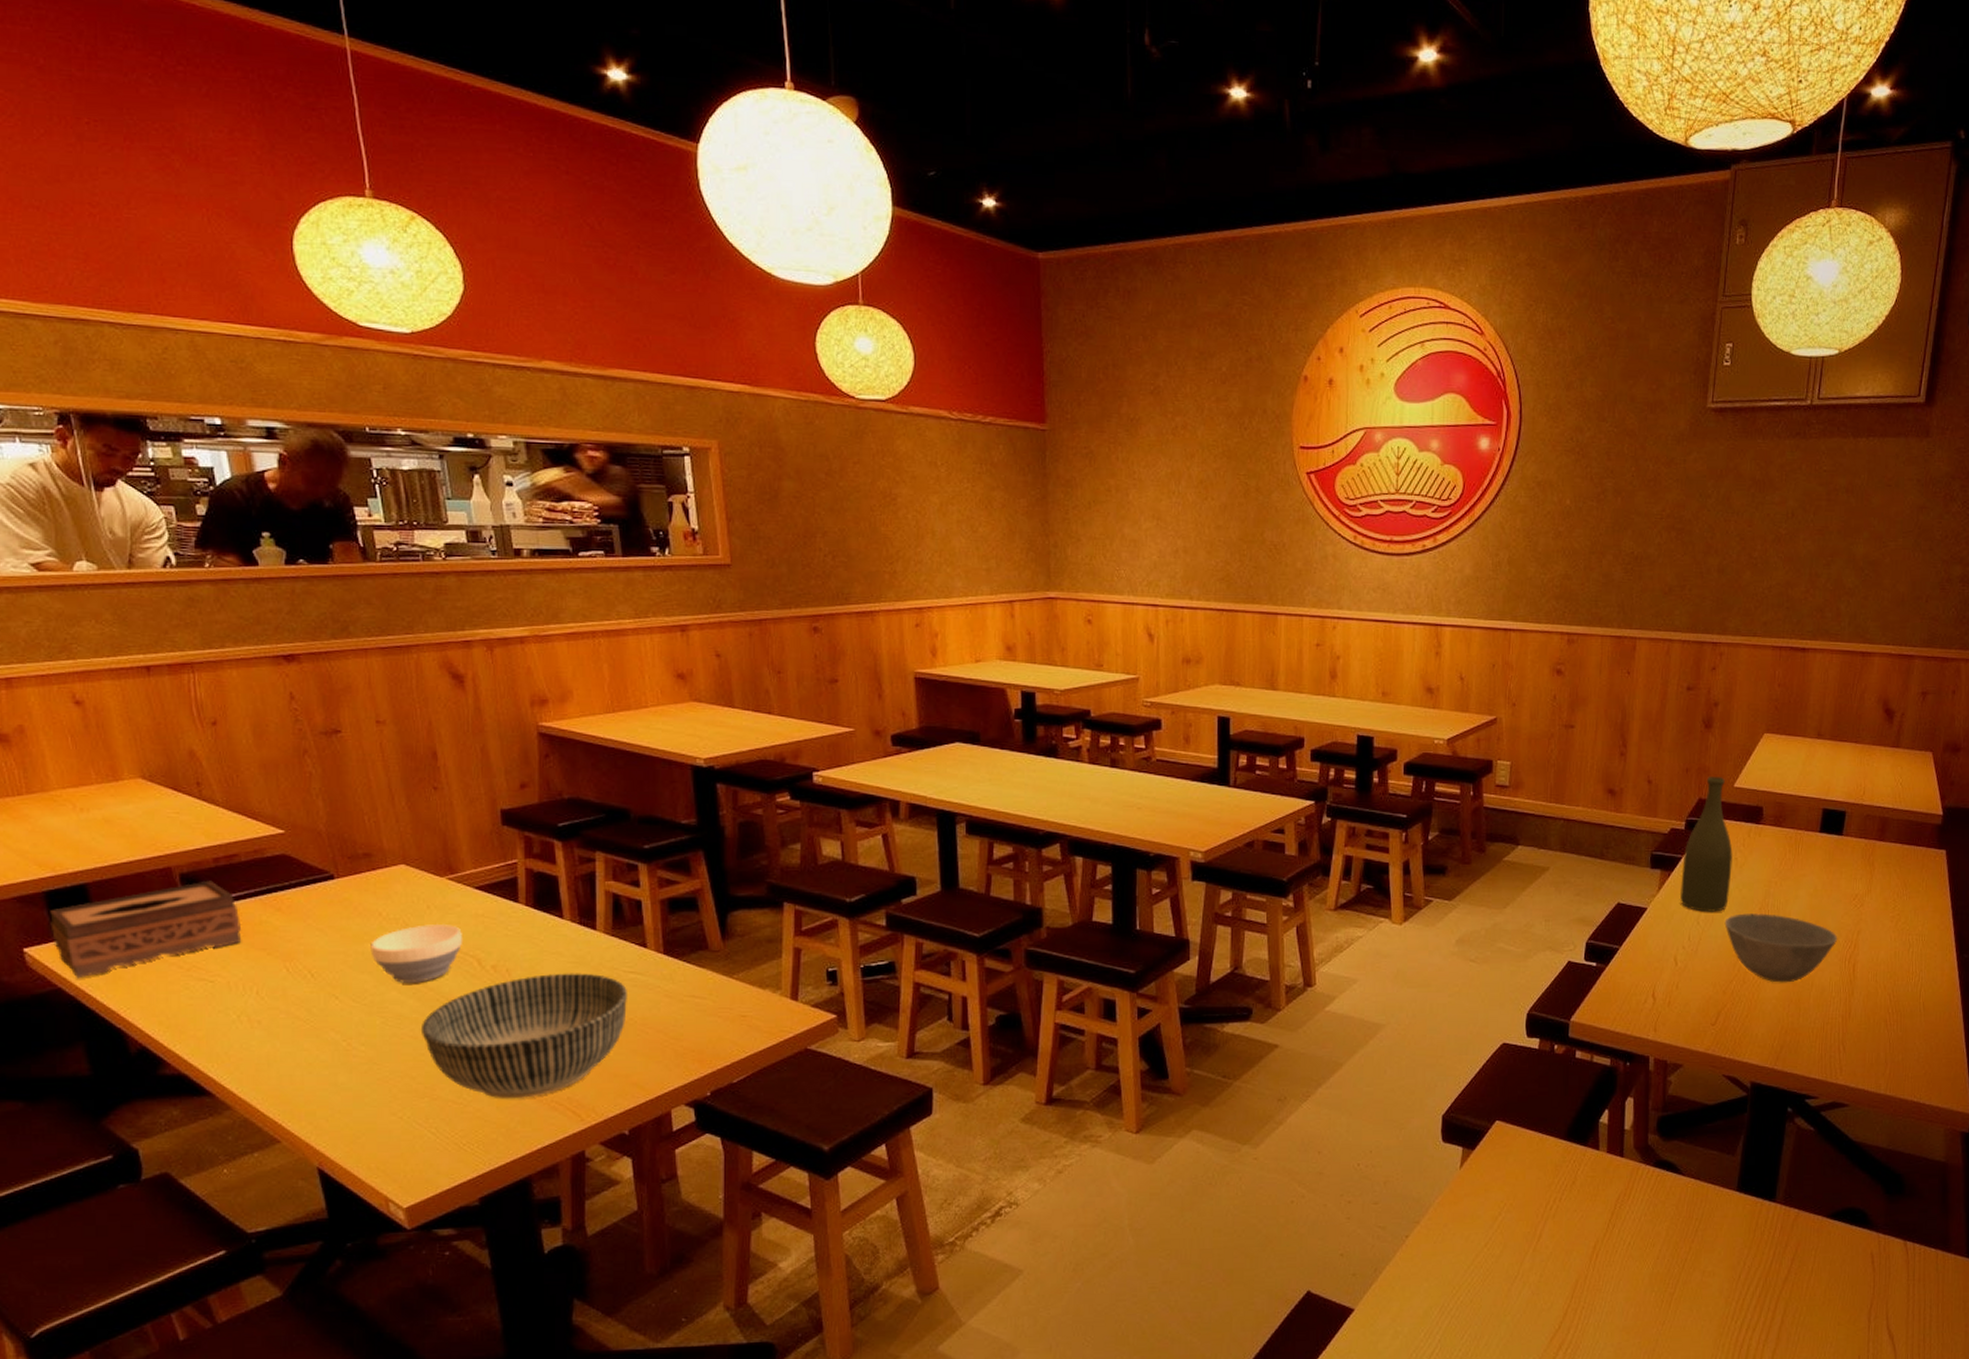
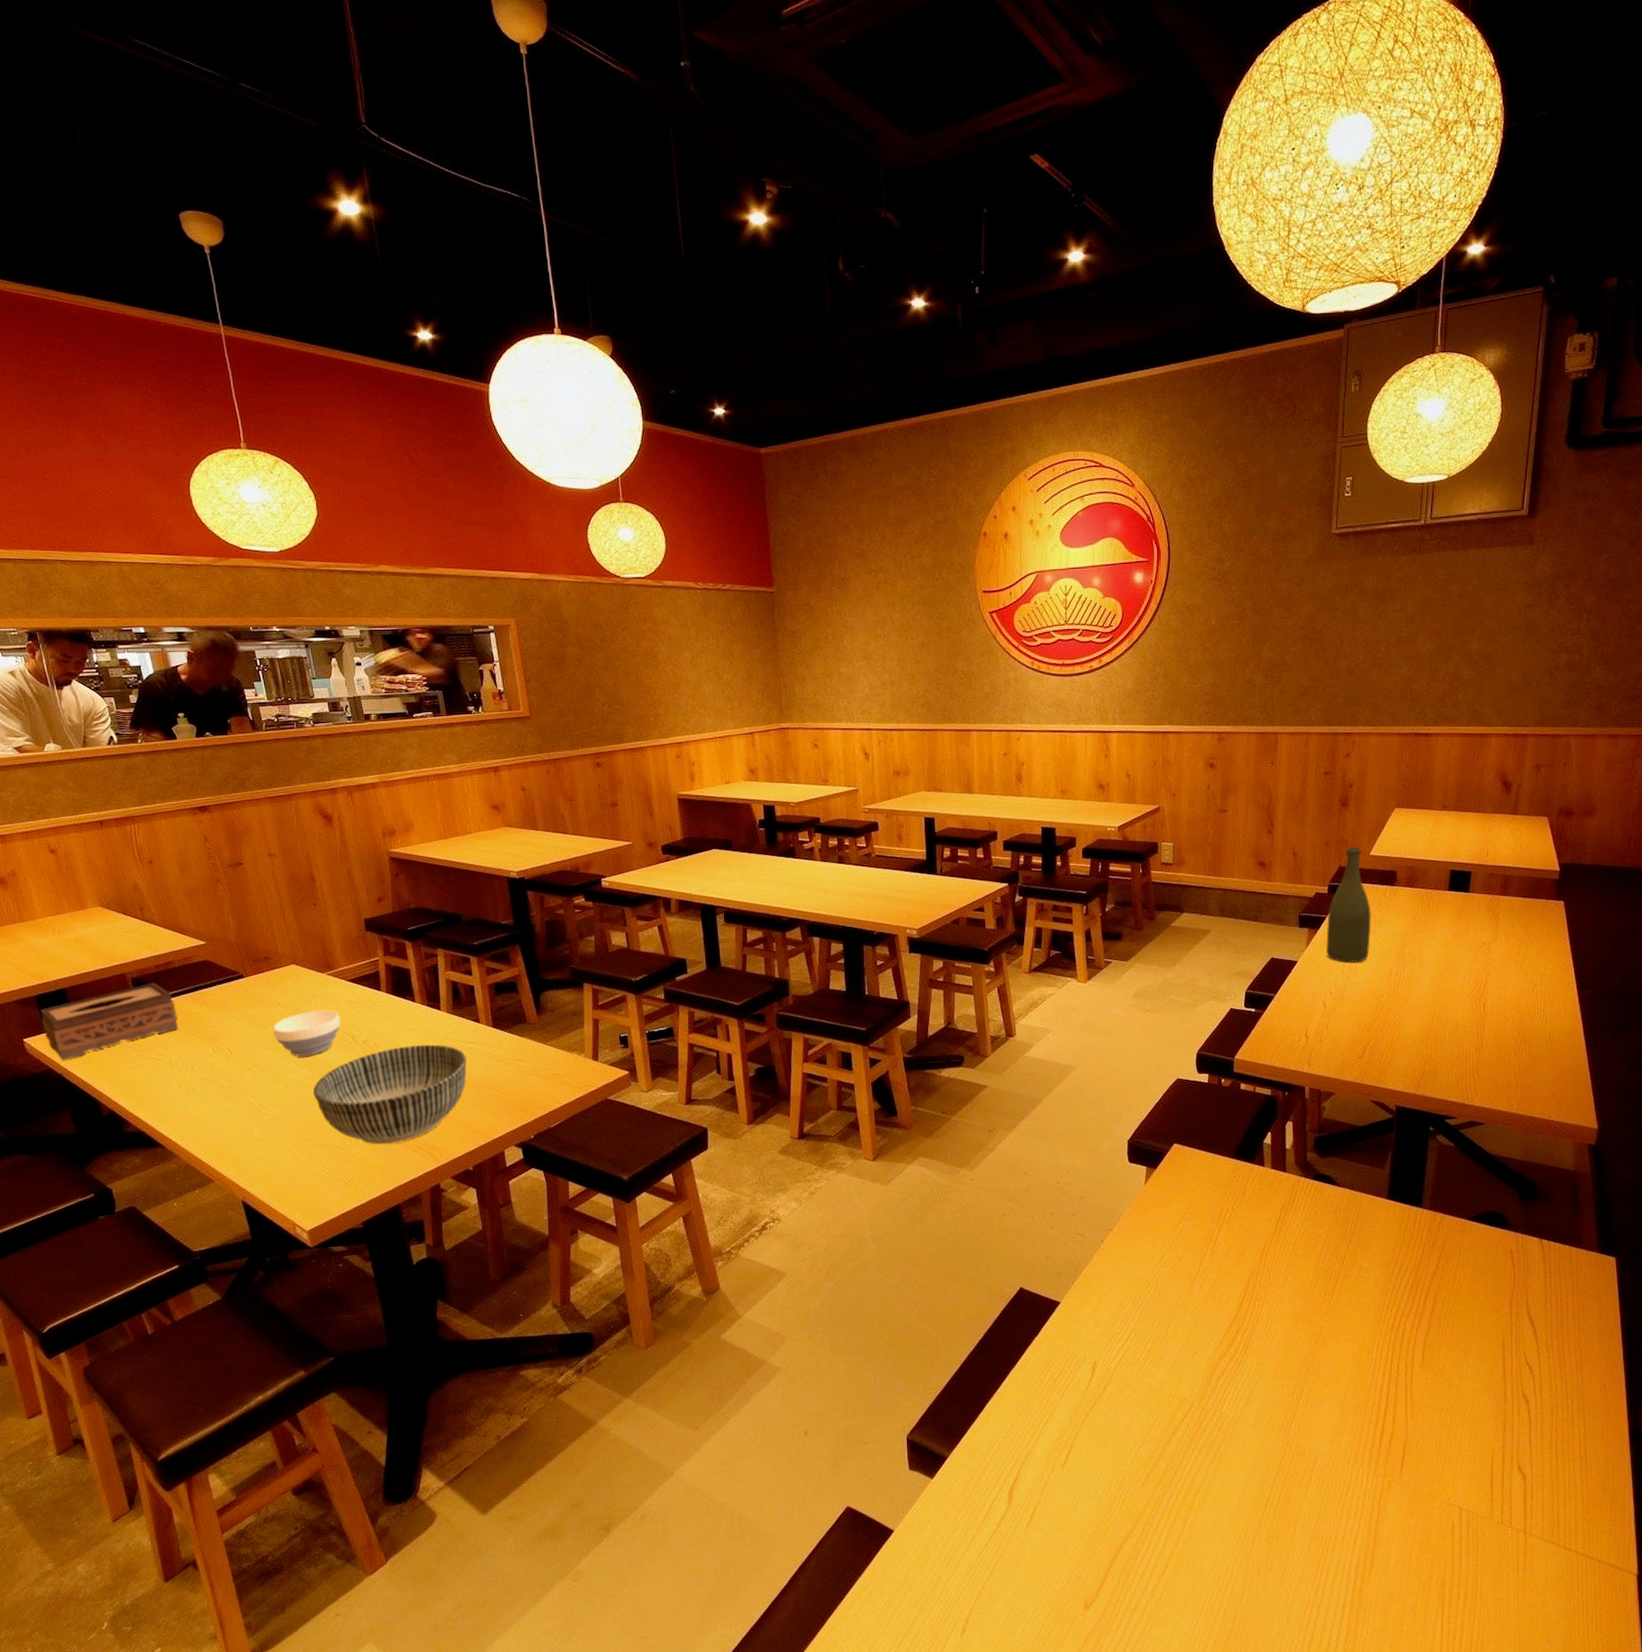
bowl: present [1724,913,1838,983] -> none [1366,962,1469,1021]

